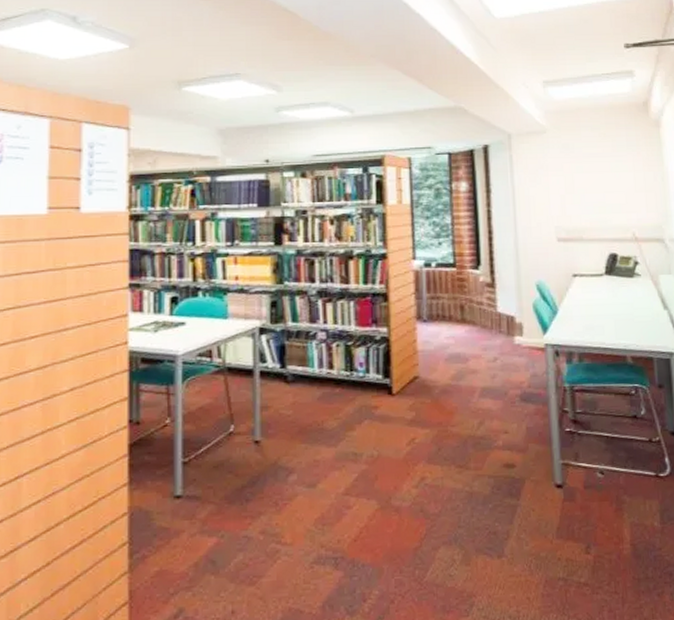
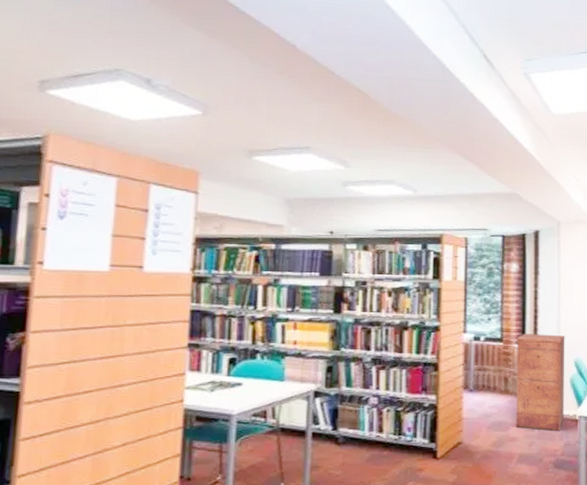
filing cabinet: none [470,256,529,361] -> present [515,334,565,431]

